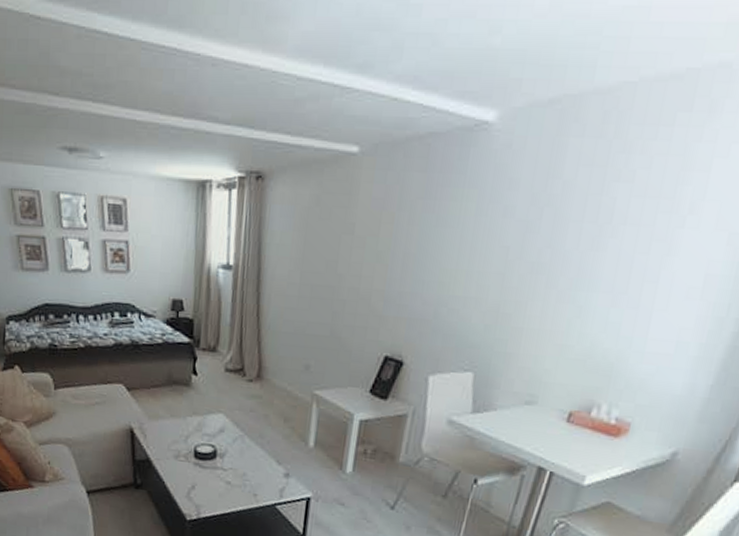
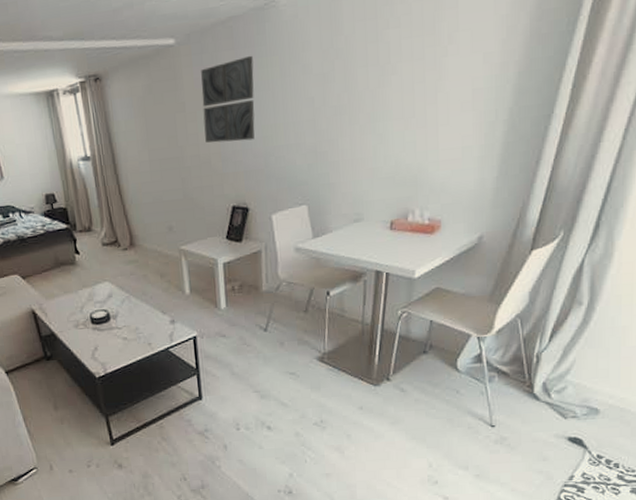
wall art: none [370,182,447,283] -> present [201,55,255,143]

